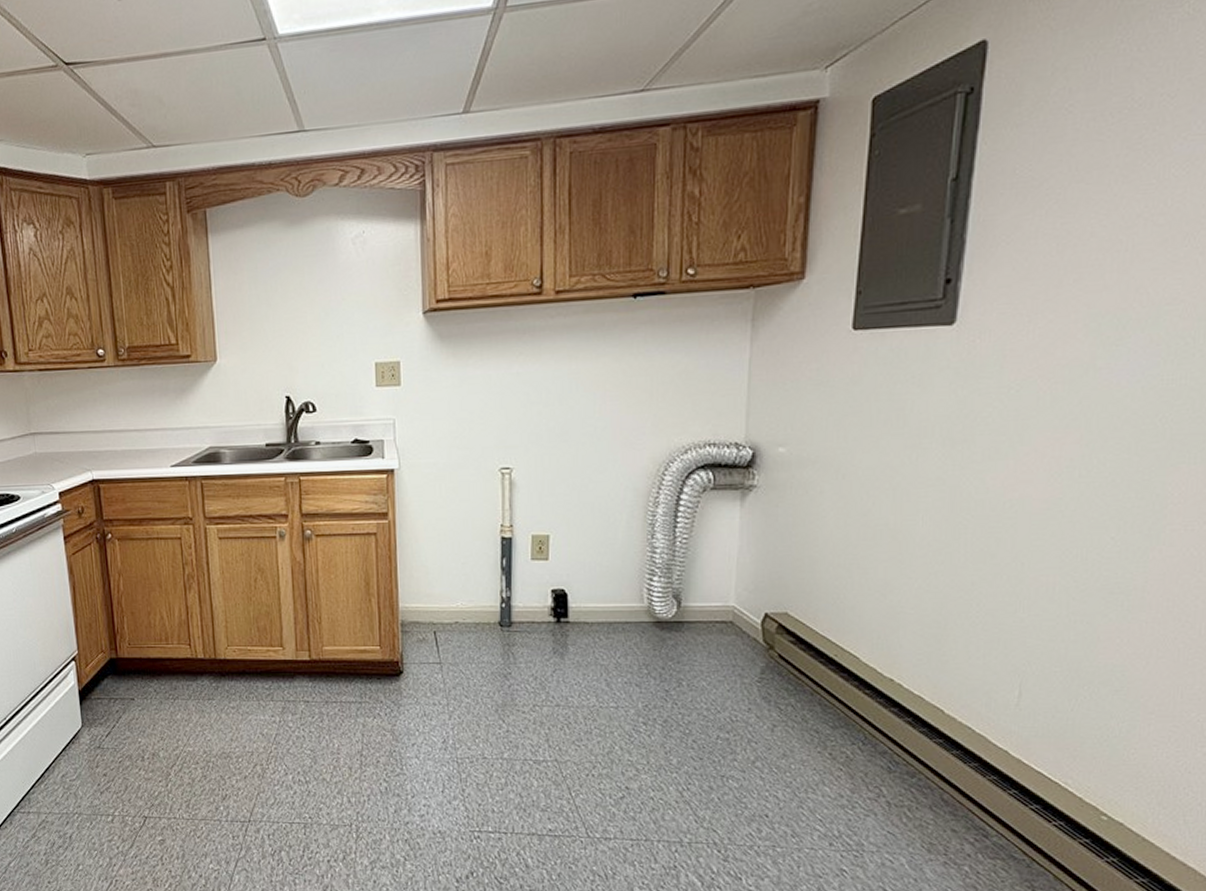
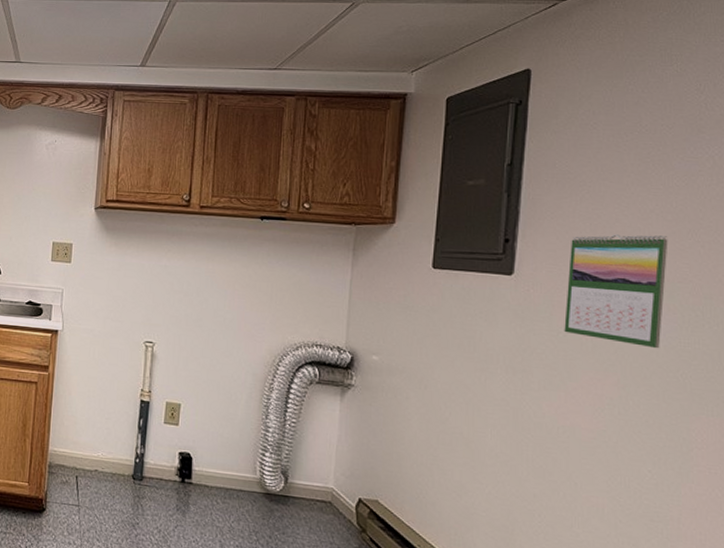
calendar: none [1017,246,1158,392] -> present [564,234,668,349]

